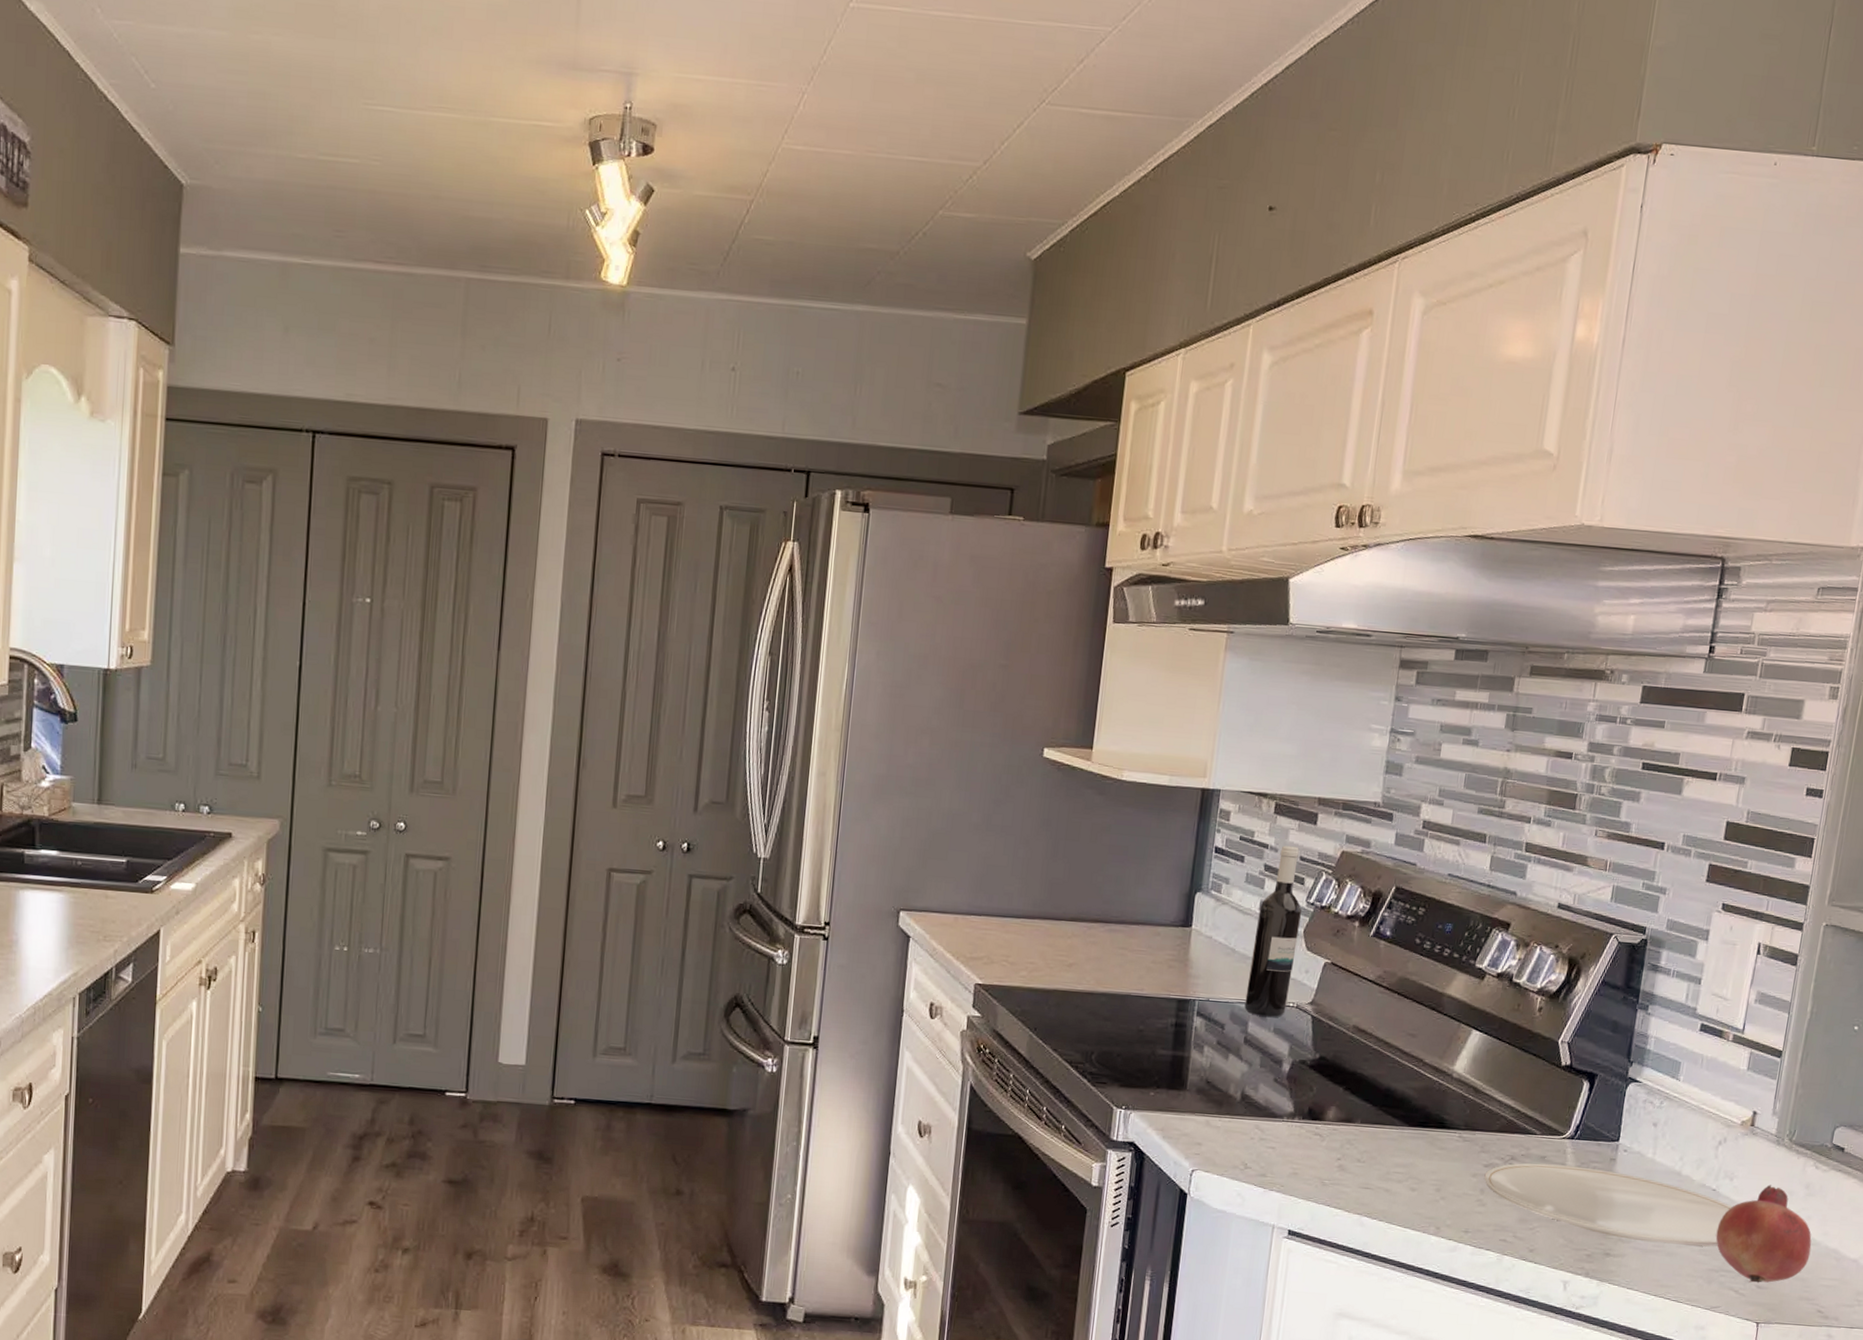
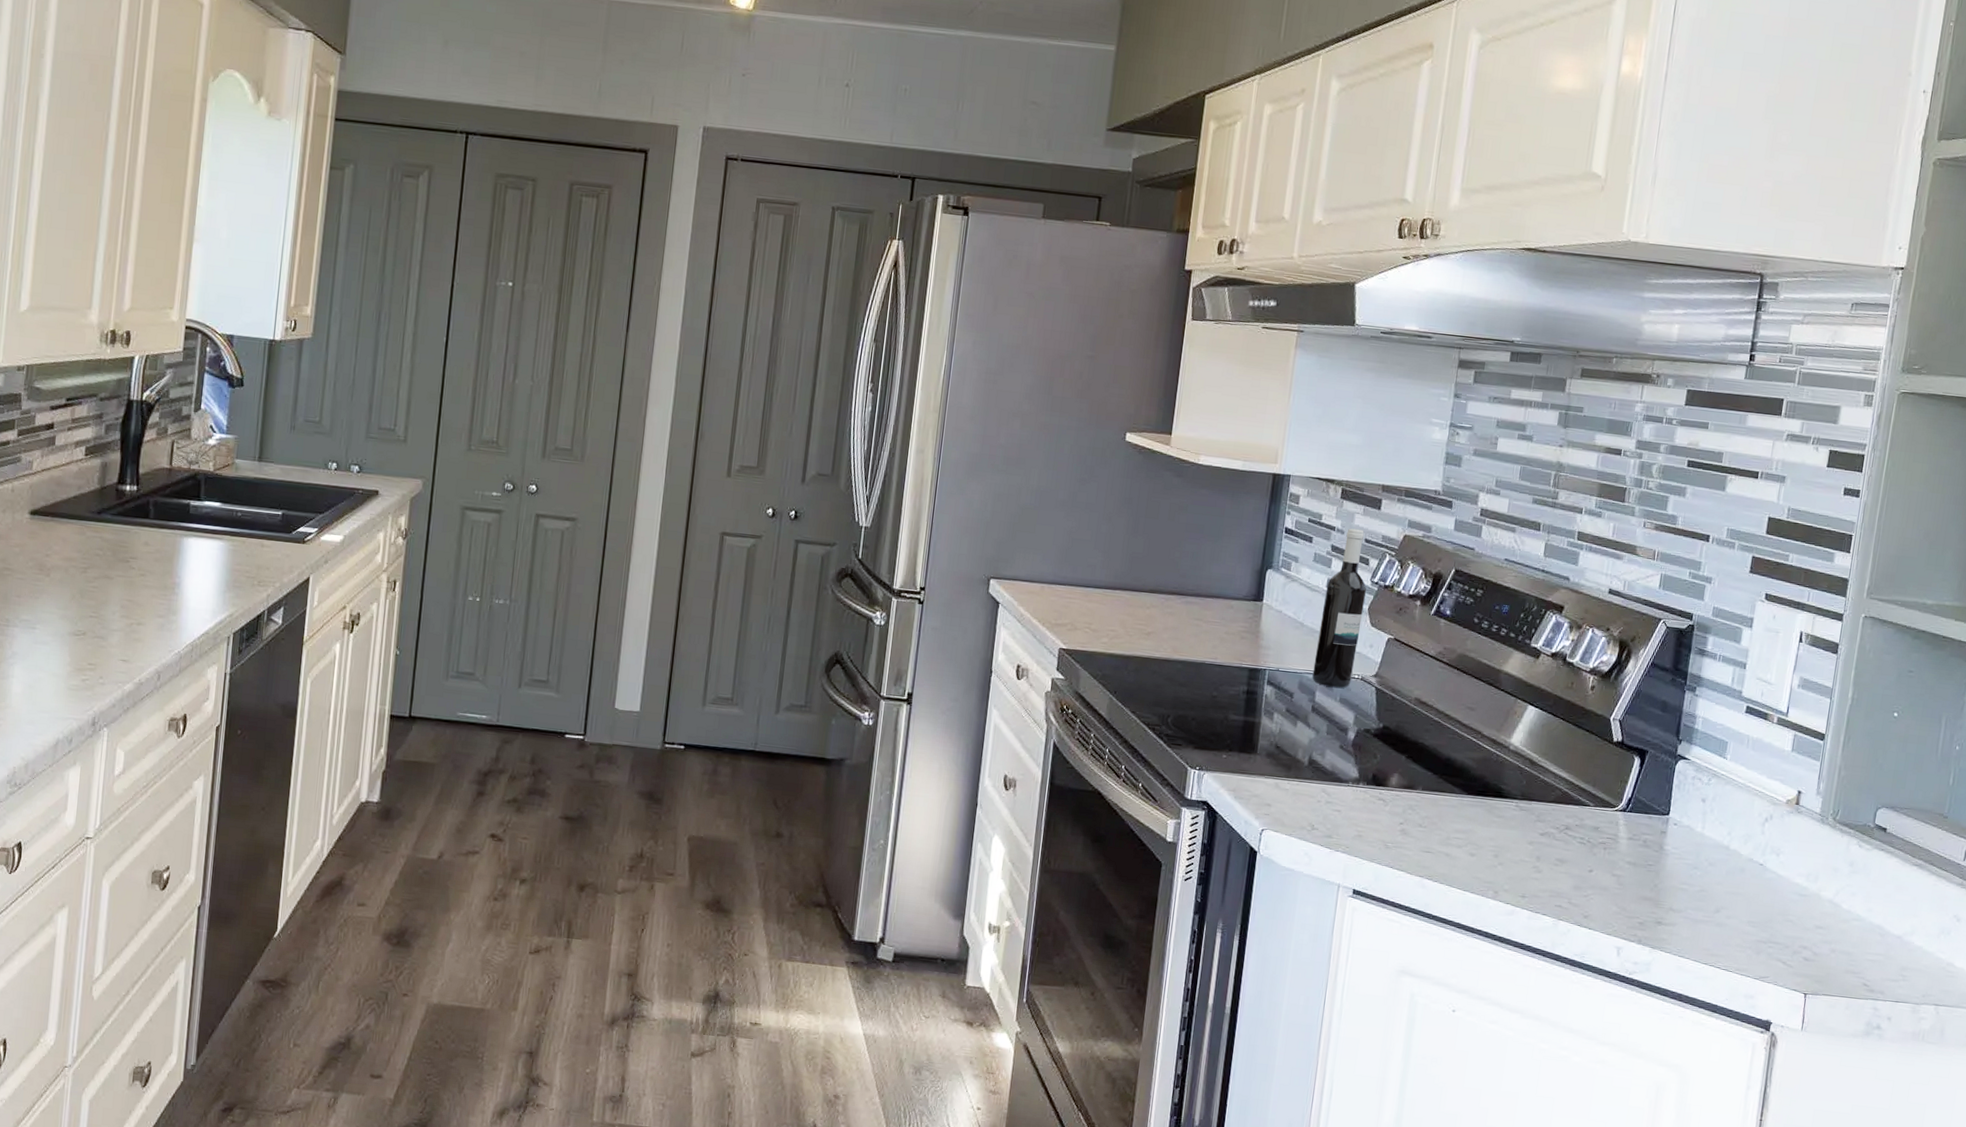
plate: present [1484,1163,1733,1247] -> none [1540,833,1780,919]
fruit: present [1715,1185,1812,1283] -> none [1763,861,1857,956]

